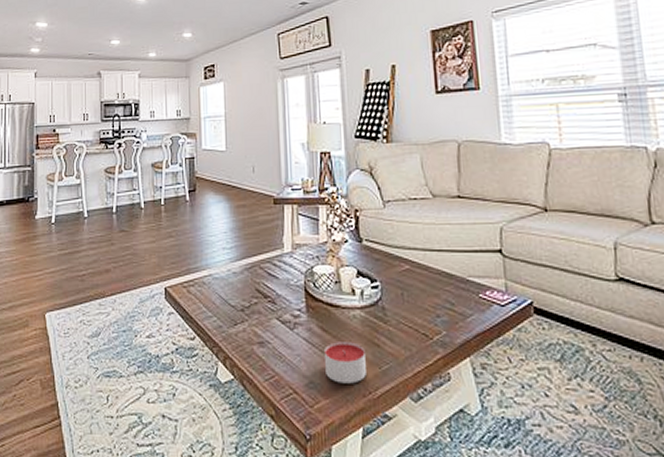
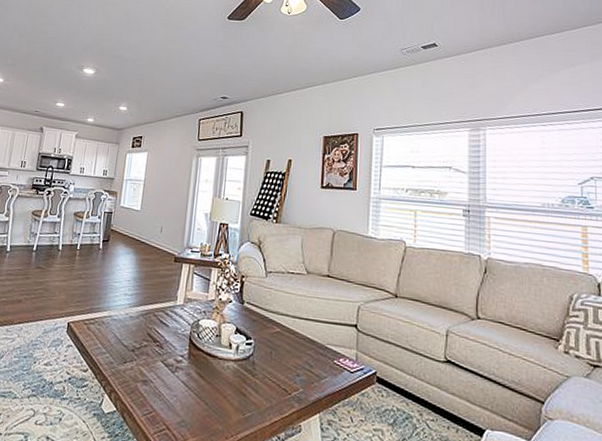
candle: present [325,342,366,384] -> none [196,387,233,426]

